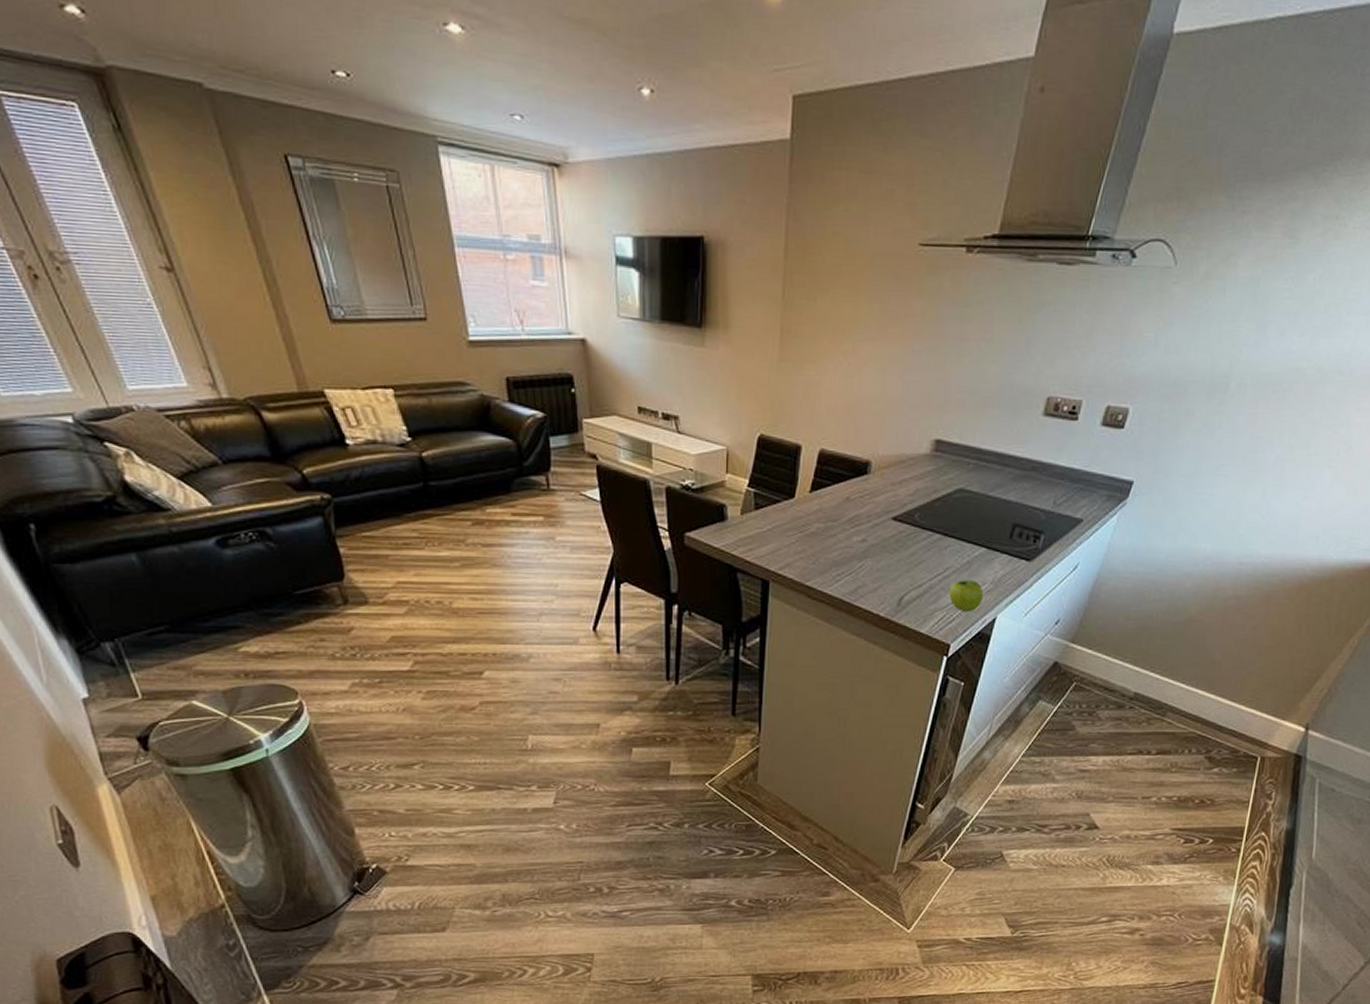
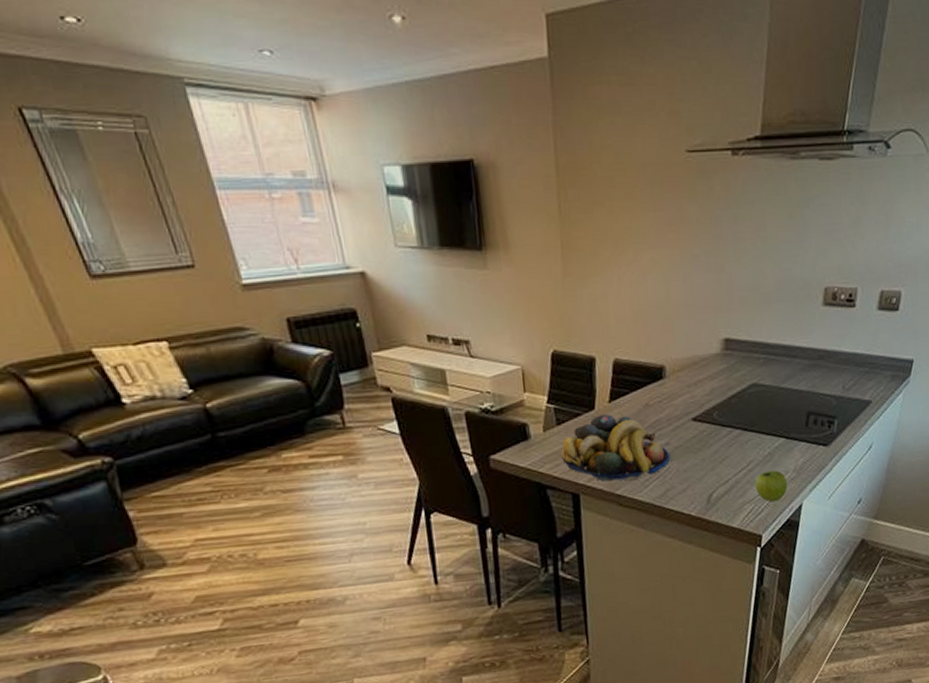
fruit bowl: none [756,504,866,572] -> present [561,414,671,482]

